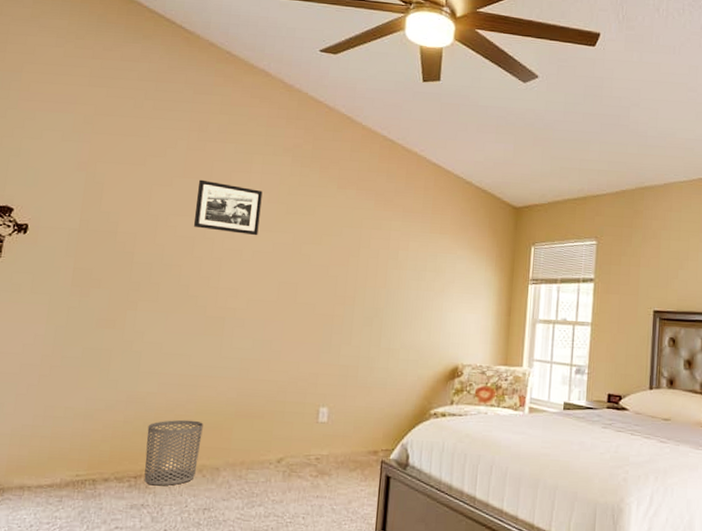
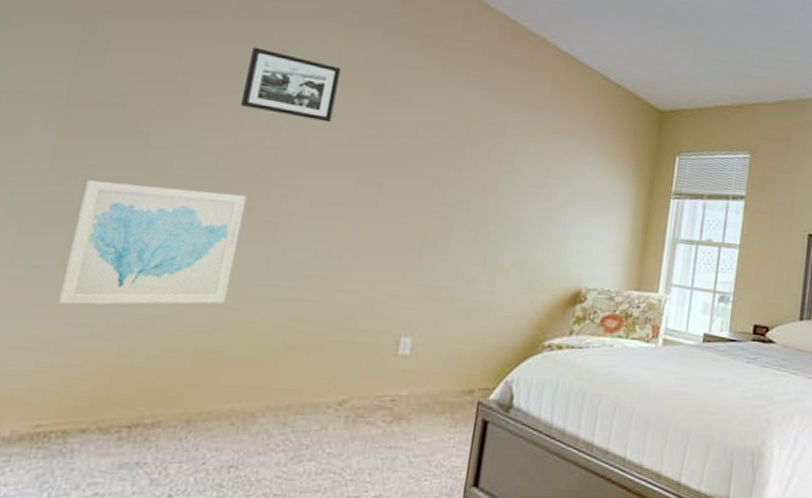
wall art: none [84,291,203,385] -> present [58,180,247,305]
waste bin: present [144,419,203,486] -> none [142,351,237,438]

